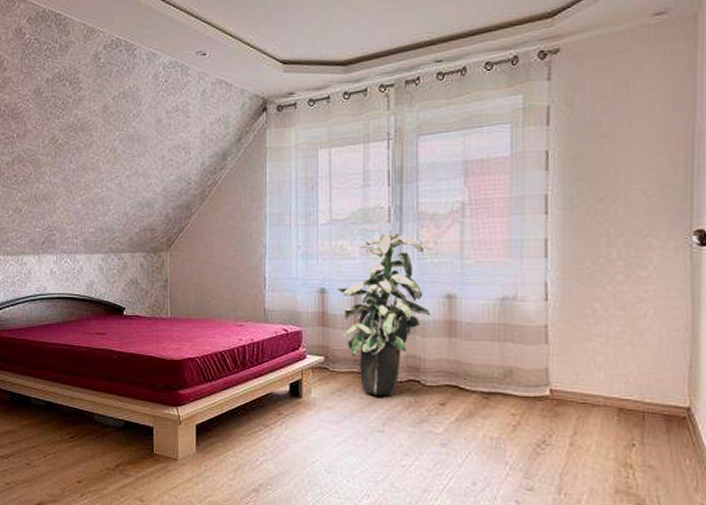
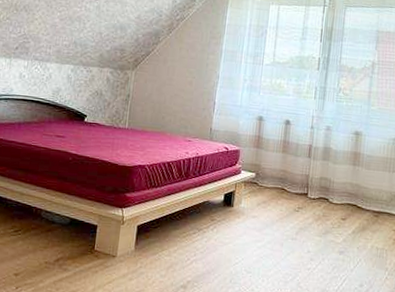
indoor plant: present [337,226,431,396] -> none [272,70,342,210]

